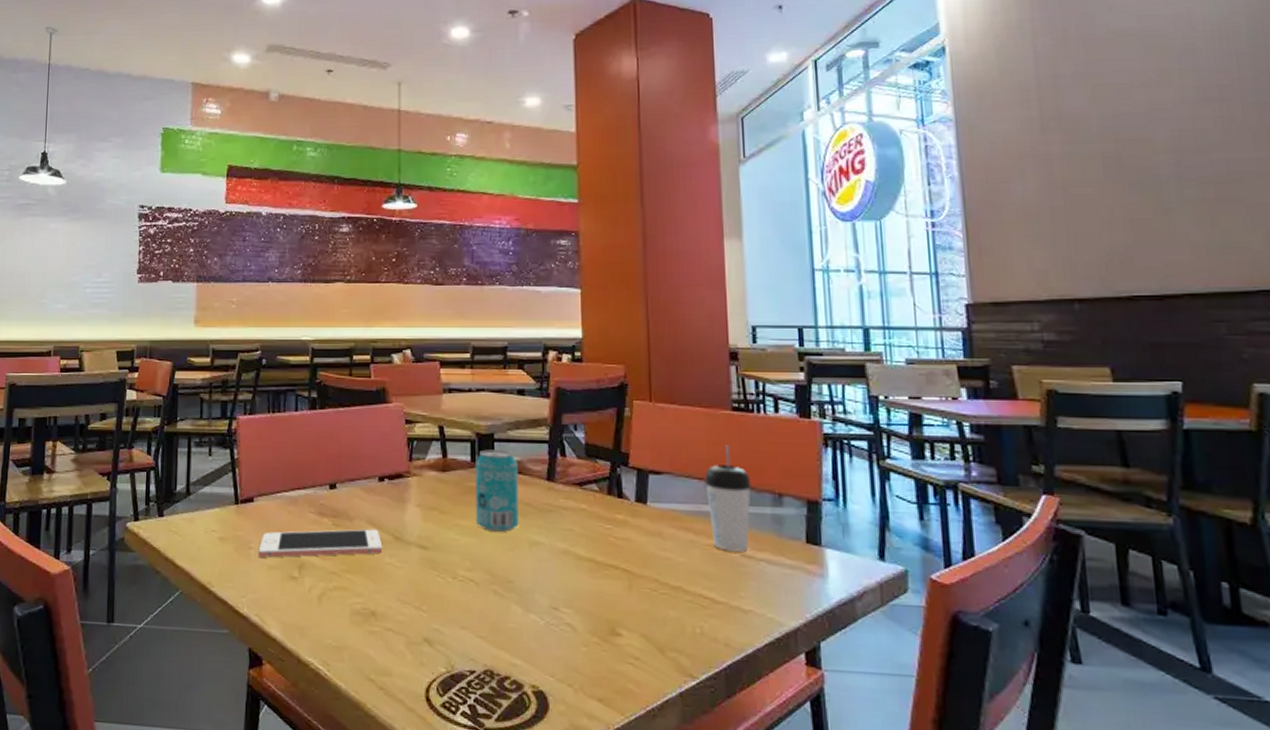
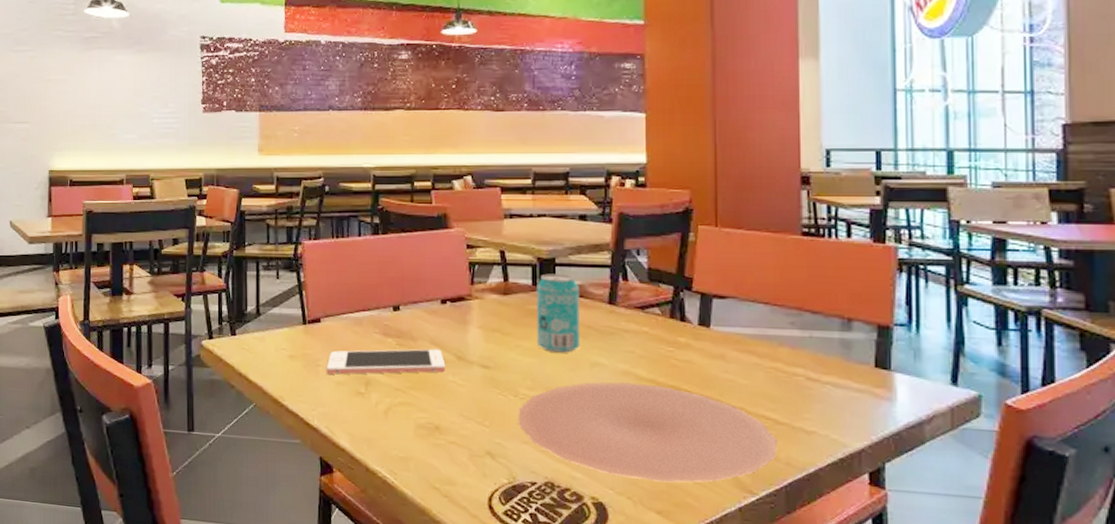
plate: none [456,561,716,668] -> present [518,382,777,483]
beverage cup: present [704,445,751,552] -> none [770,270,819,375]

